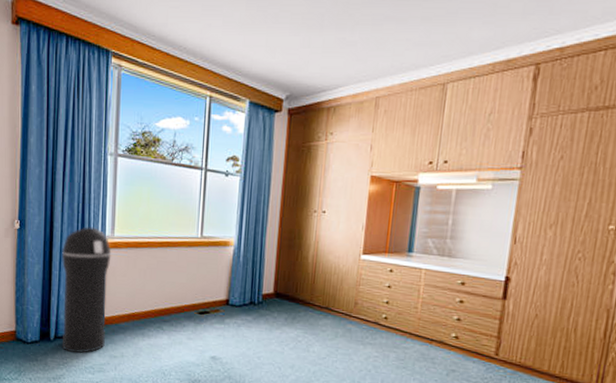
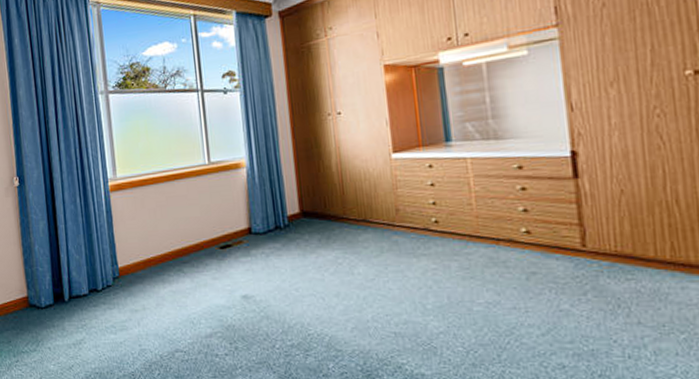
trash can: present [62,227,112,354] -> none [65,171,123,313]

